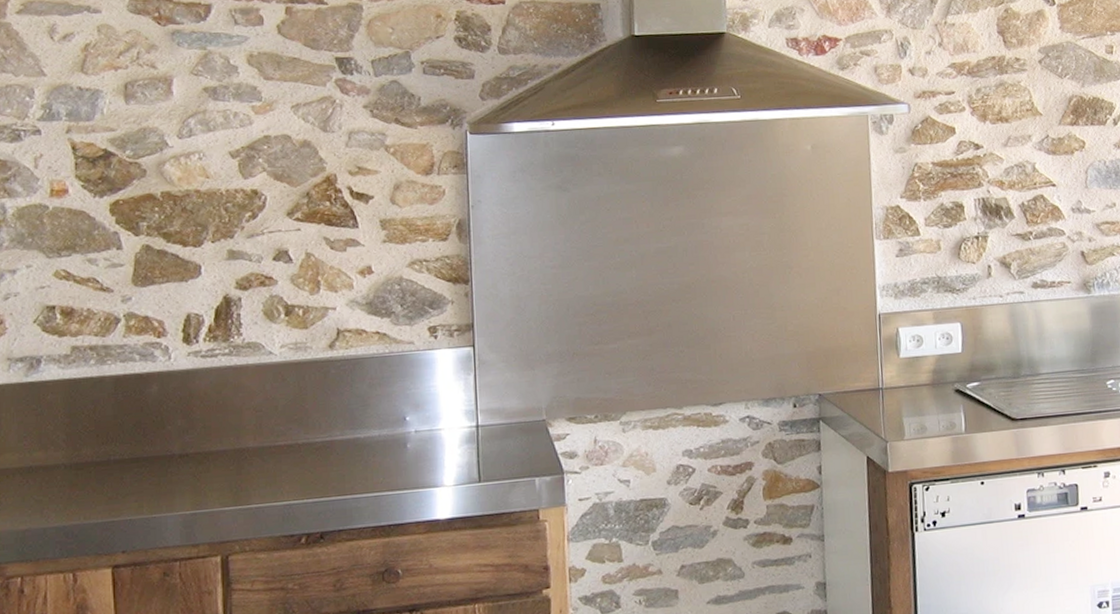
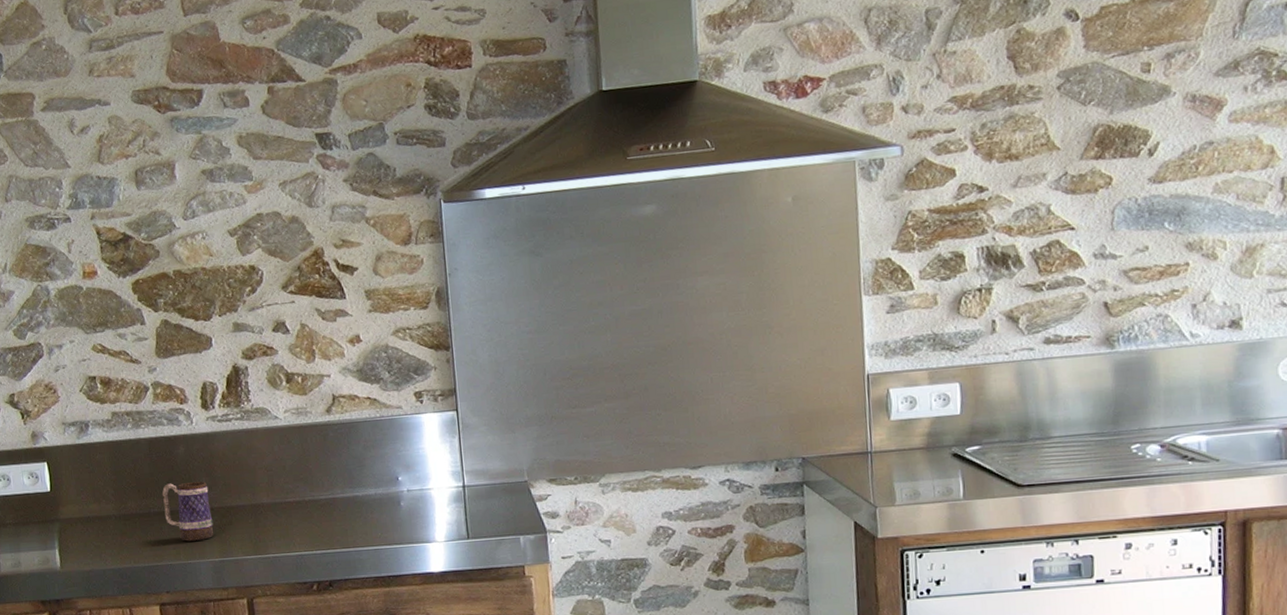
mug: none [126,424,187,493] -> present [161,481,213,542]

